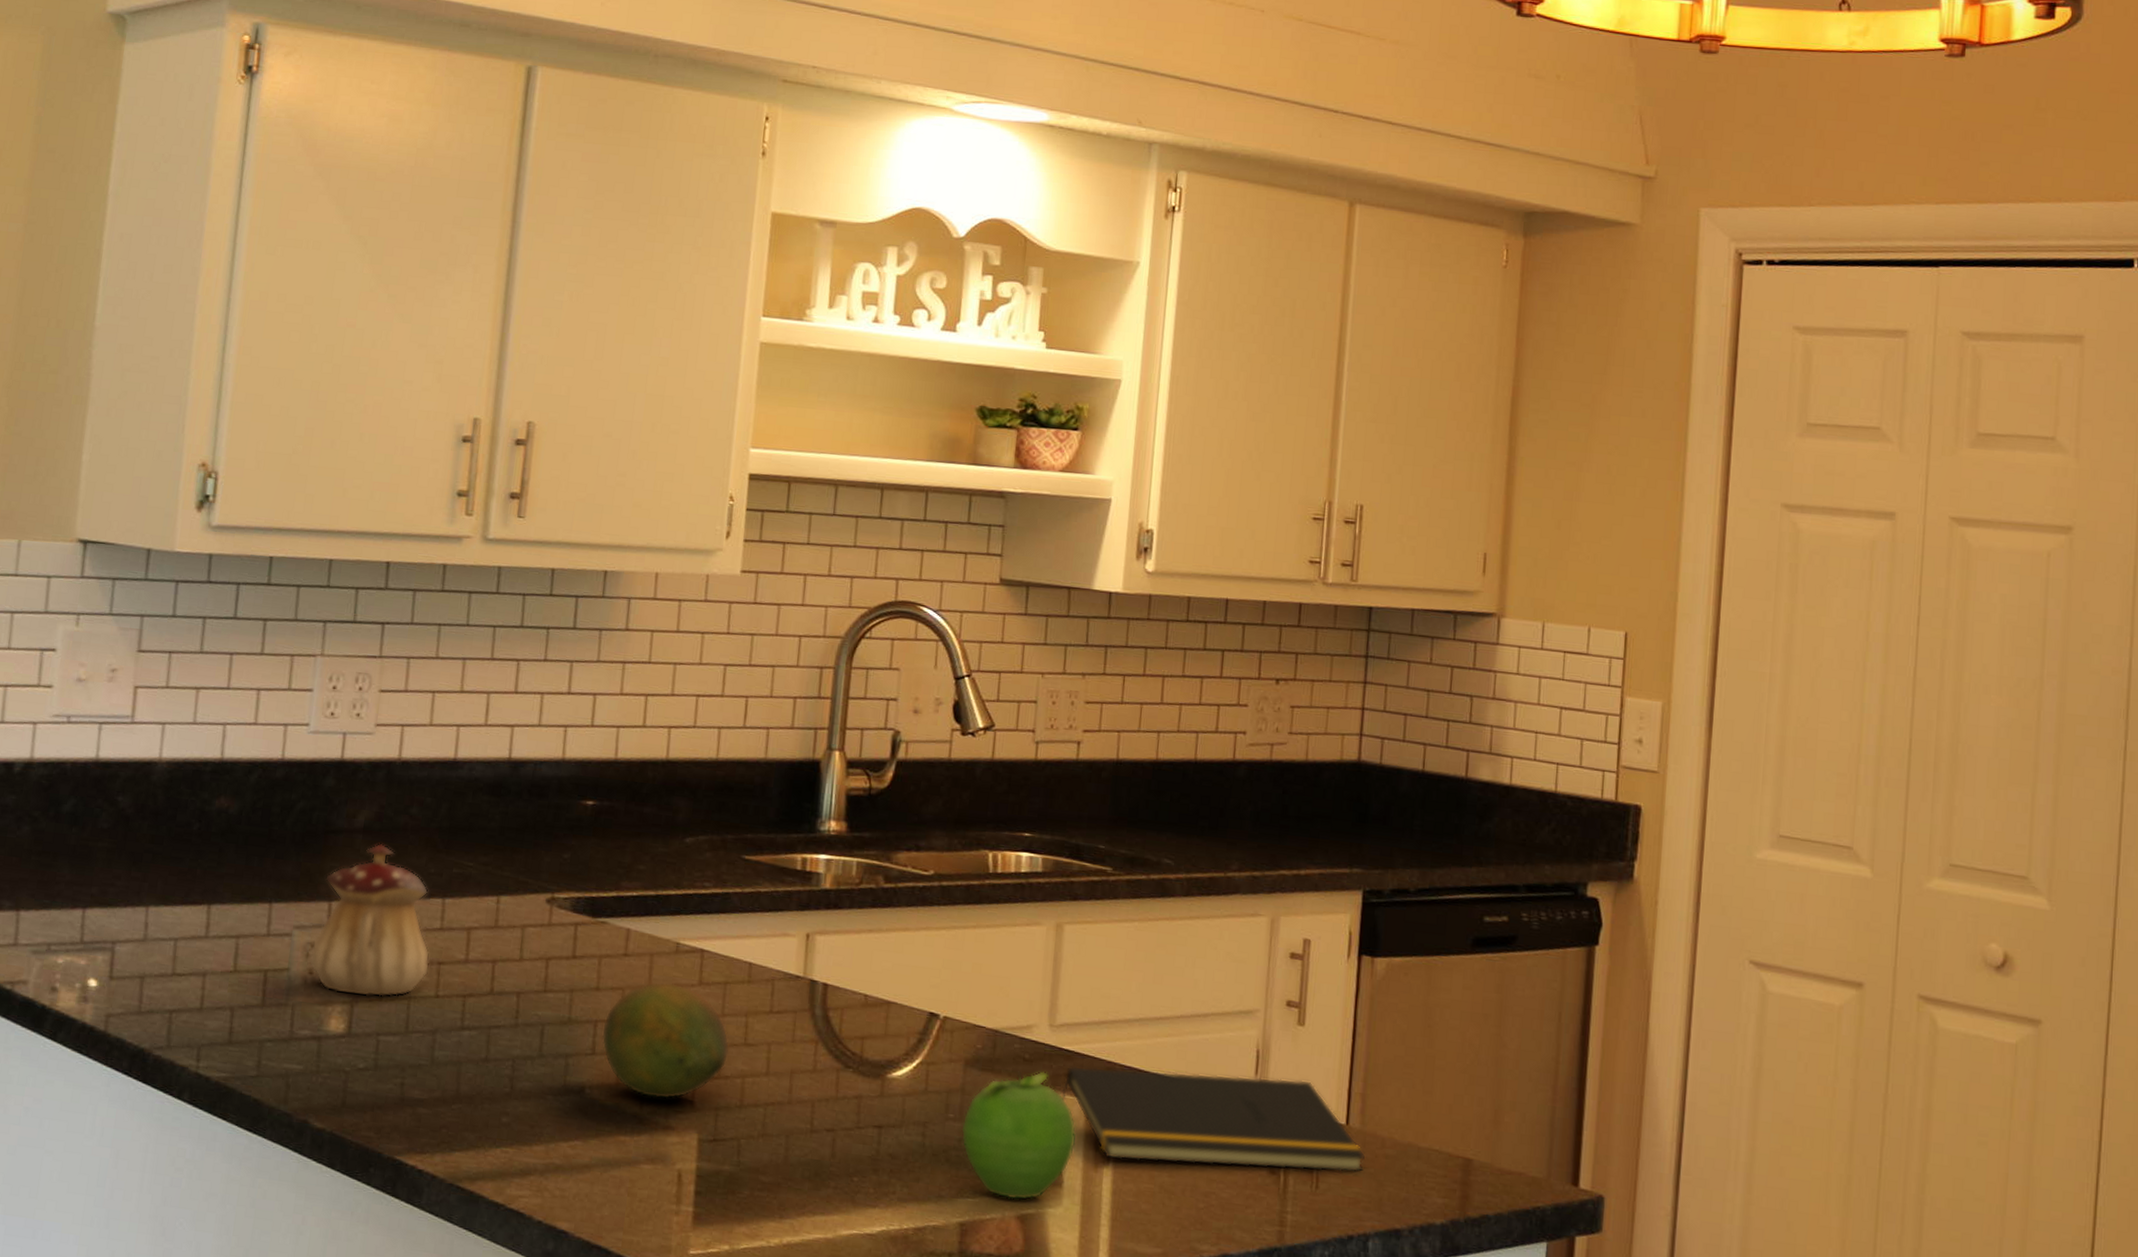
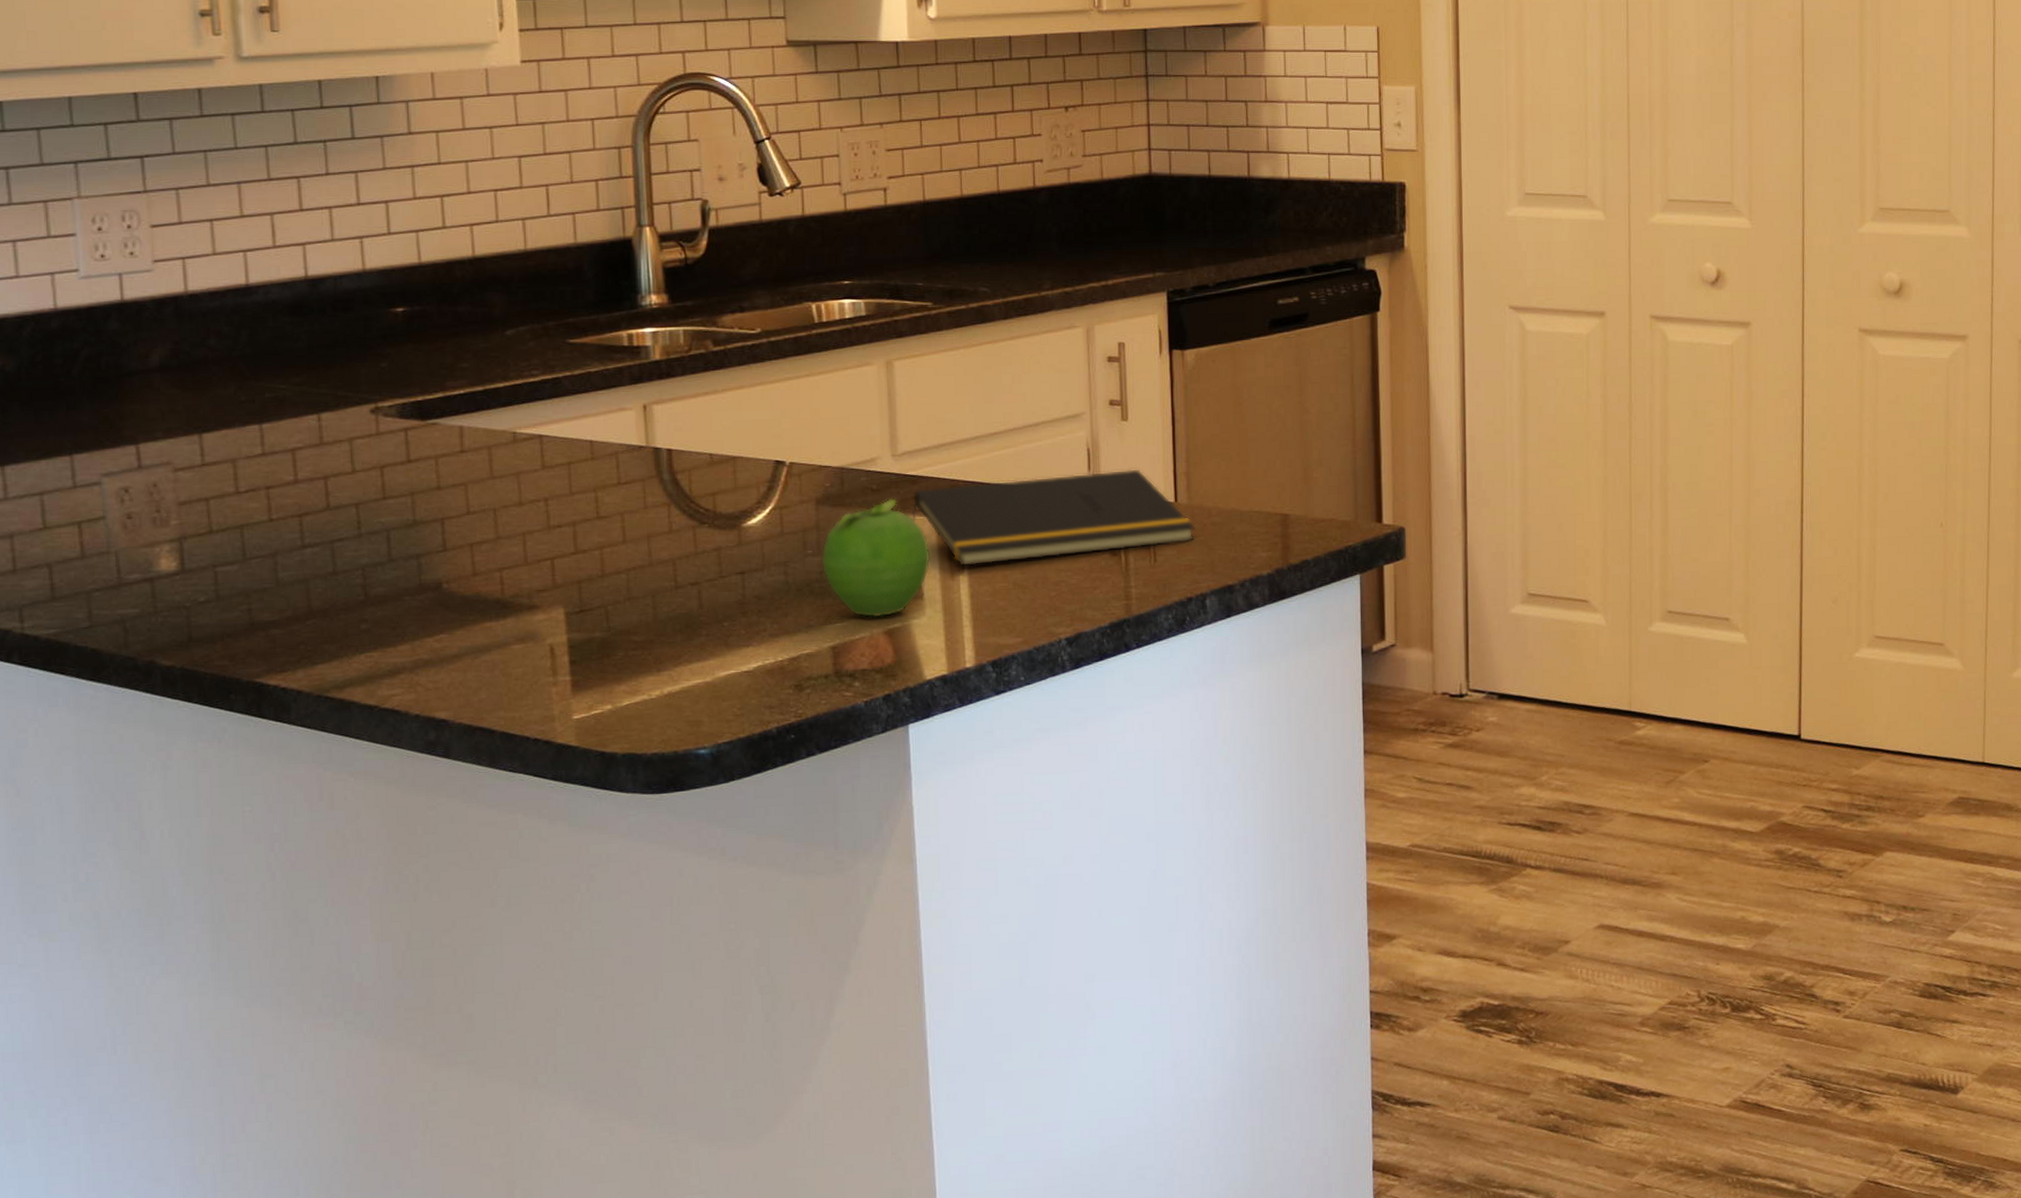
teapot: present [310,843,430,997] -> none [125,379,258,533]
fruit: present [602,981,730,1100] -> none [450,471,583,583]

